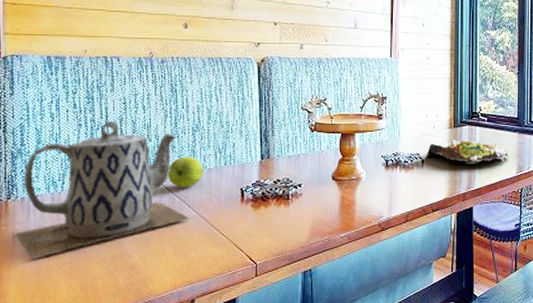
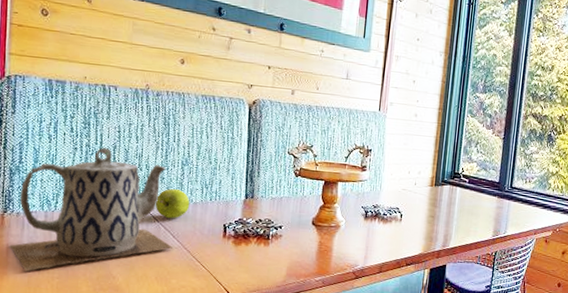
salad plate: present [426,139,509,164] -> none [405,197,487,225]

